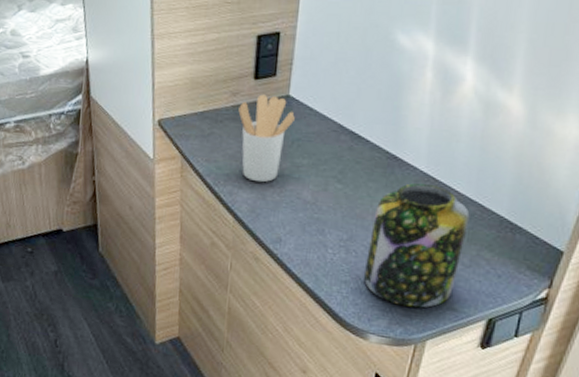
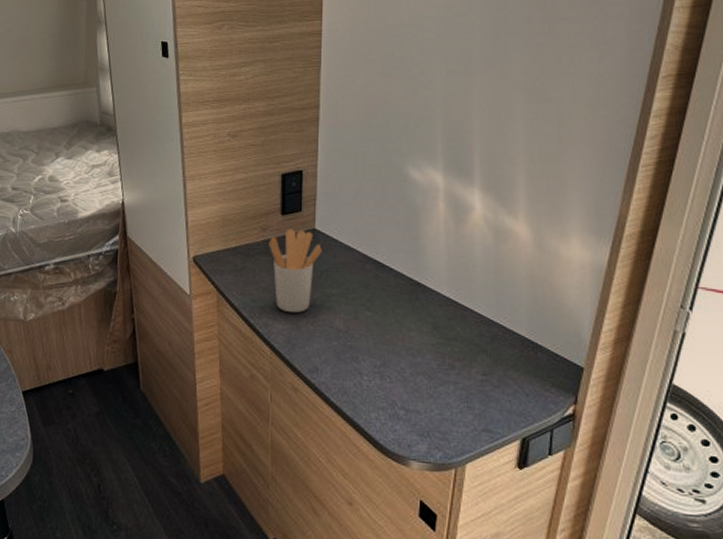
jar: present [364,183,470,308] -> none [400,307,493,431]

